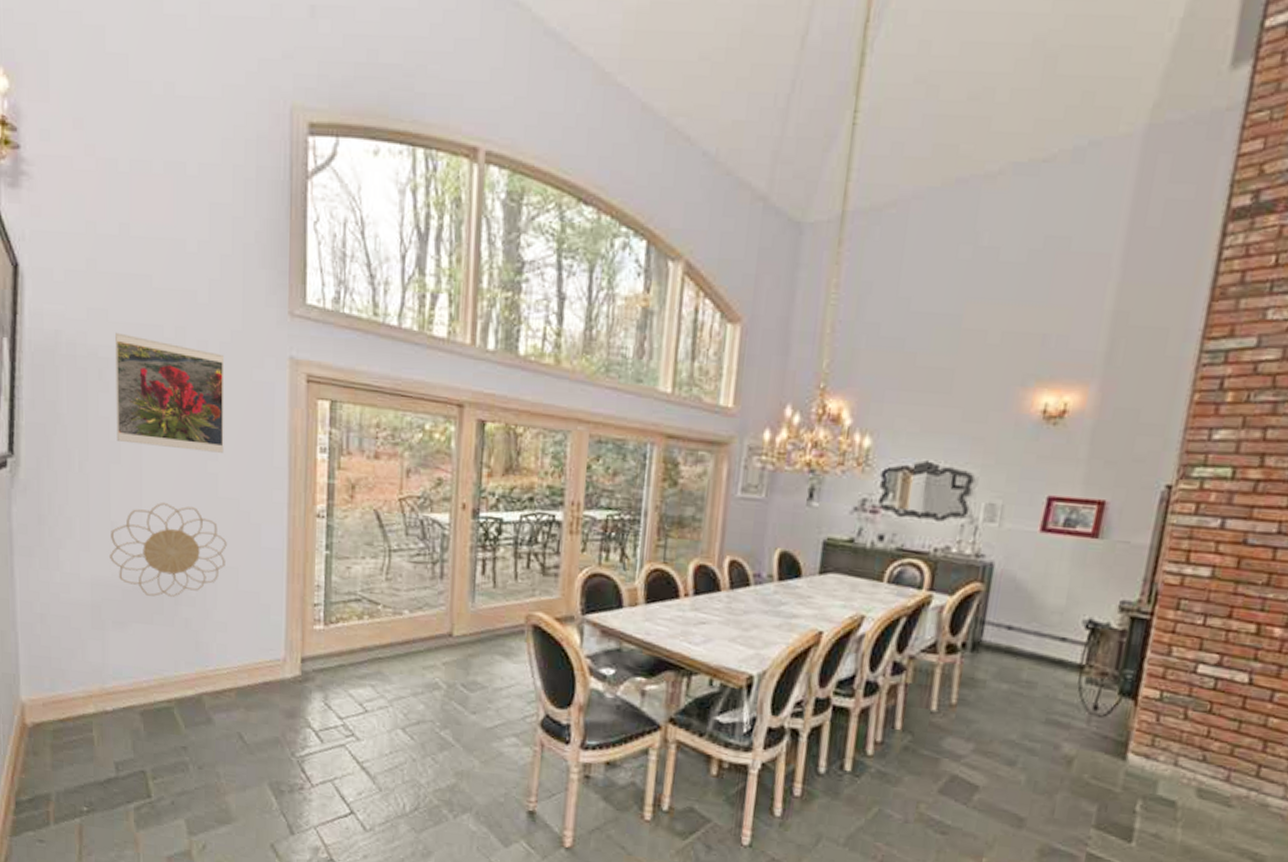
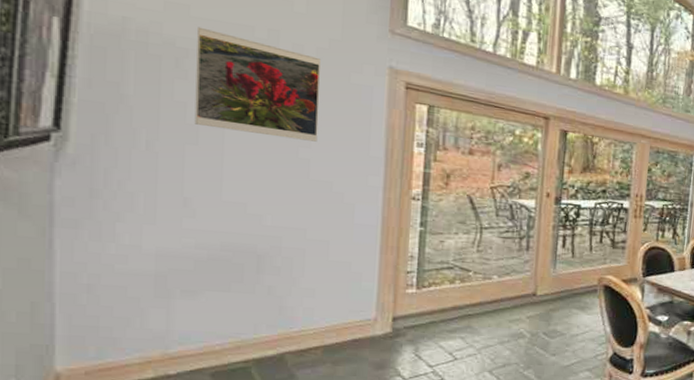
decorative wall piece: present [110,502,227,597] -> none [180,181,318,267]

